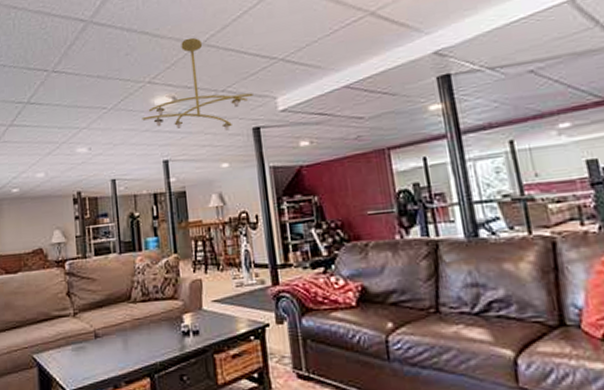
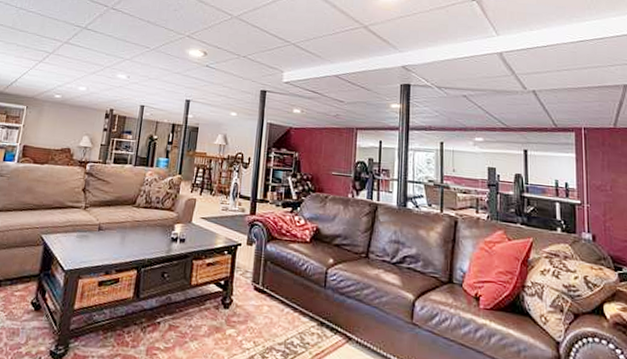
ceiling light fixture: present [142,37,253,131] -> none [176,10,267,88]

